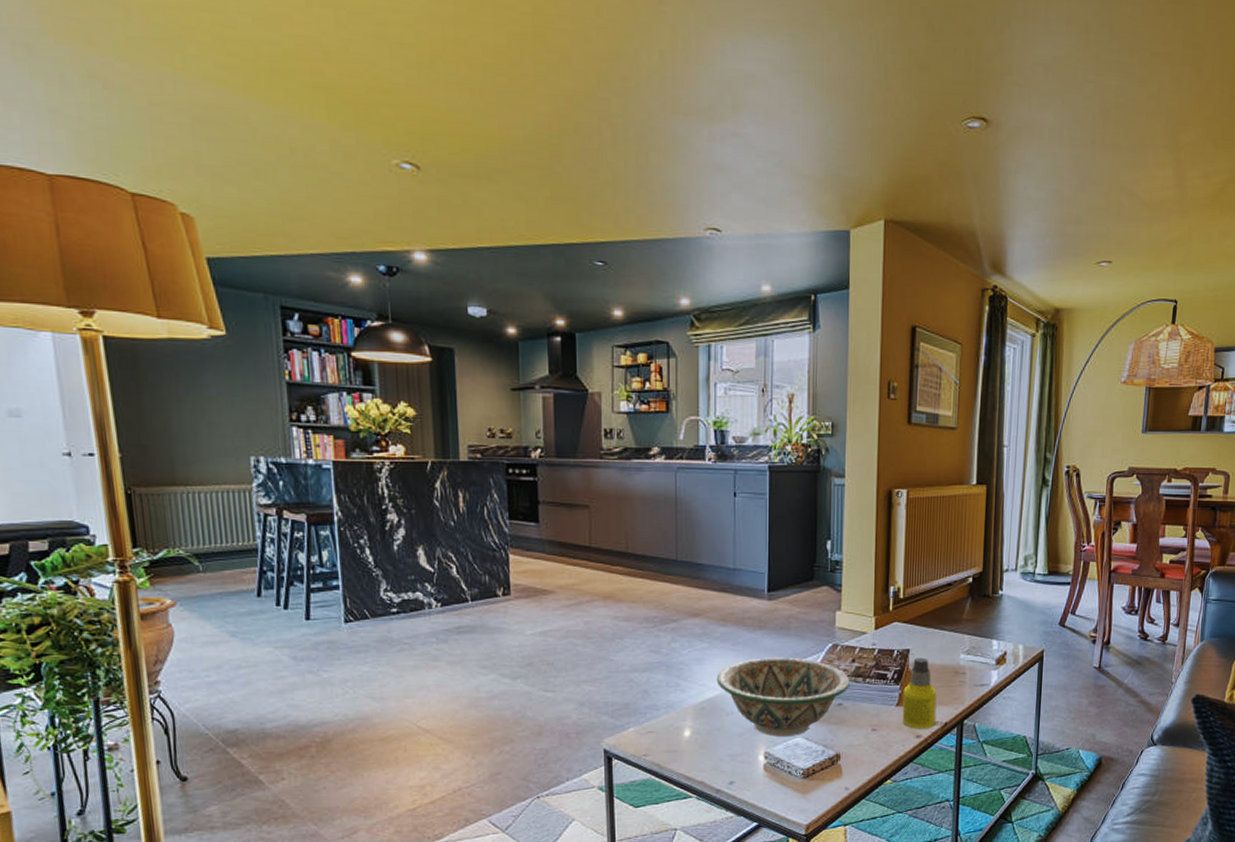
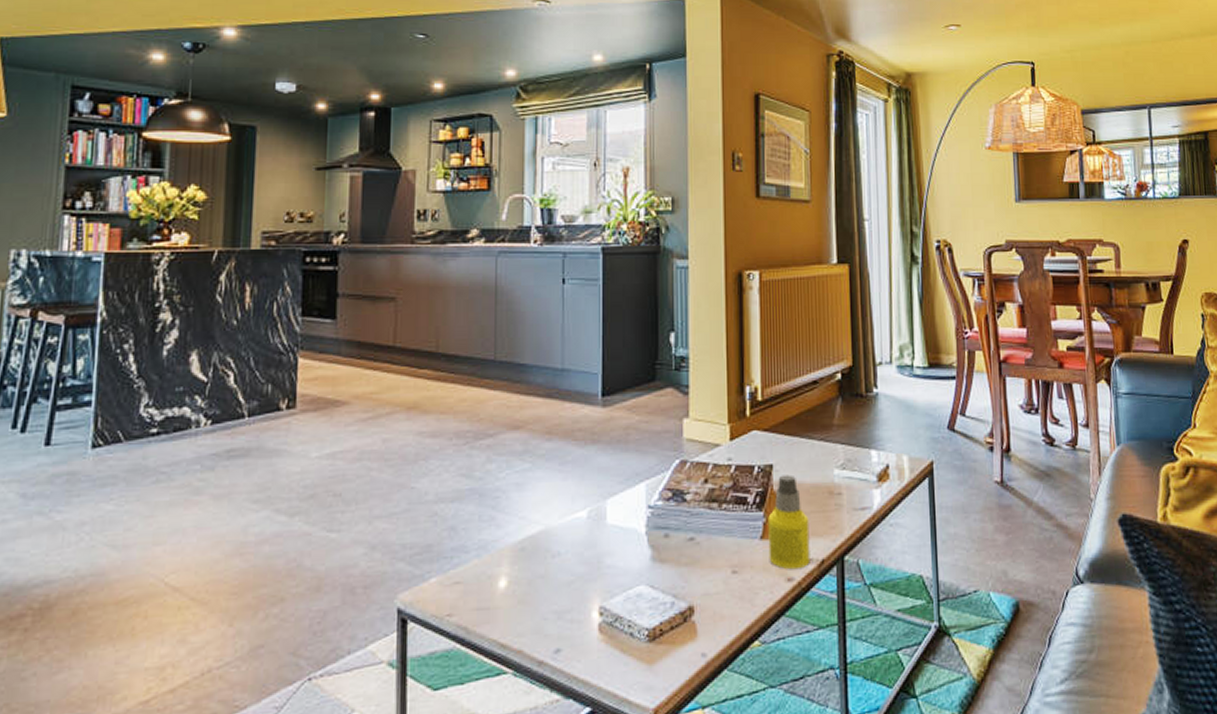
decorative bowl: present [716,657,850,737] -> none [540,479,703,585]

